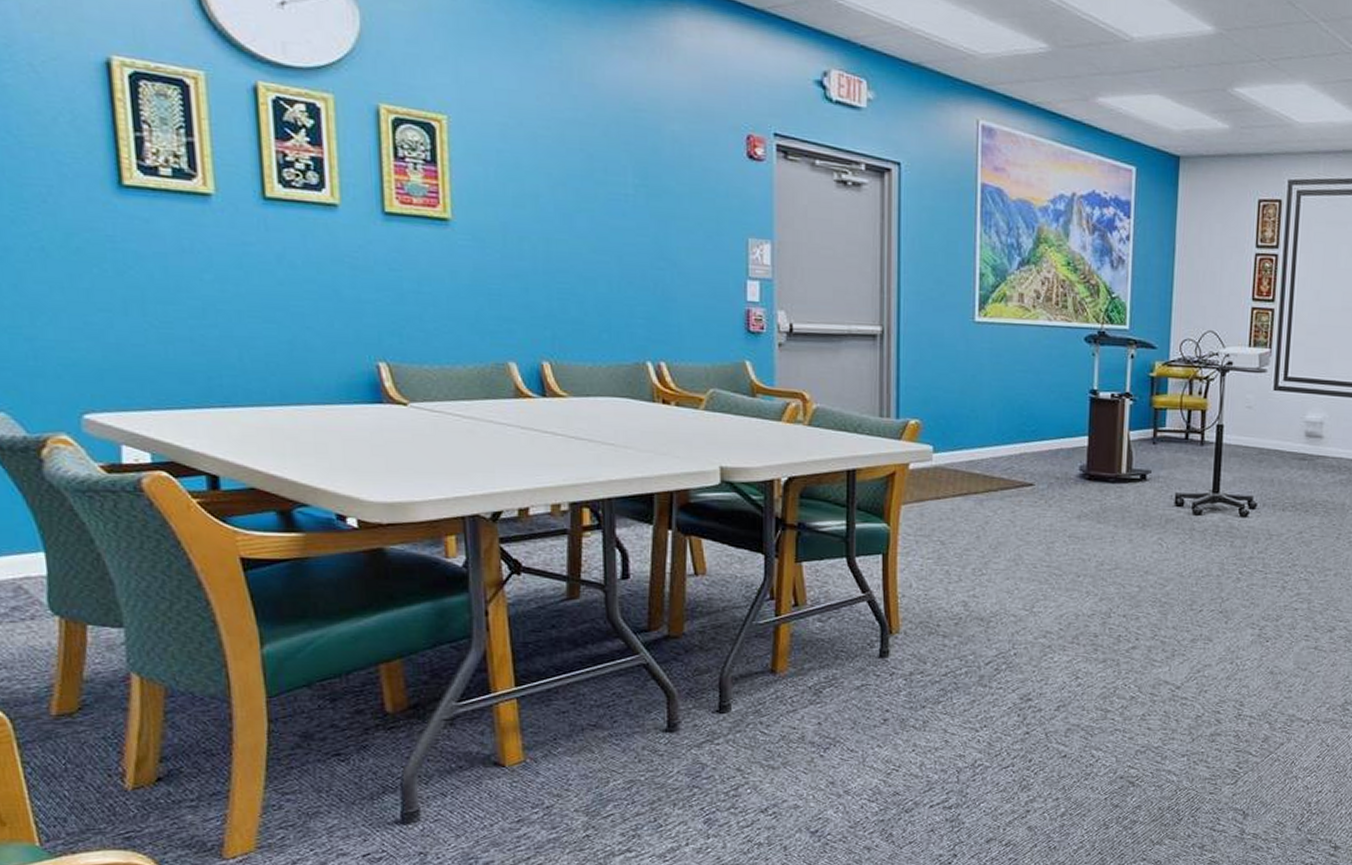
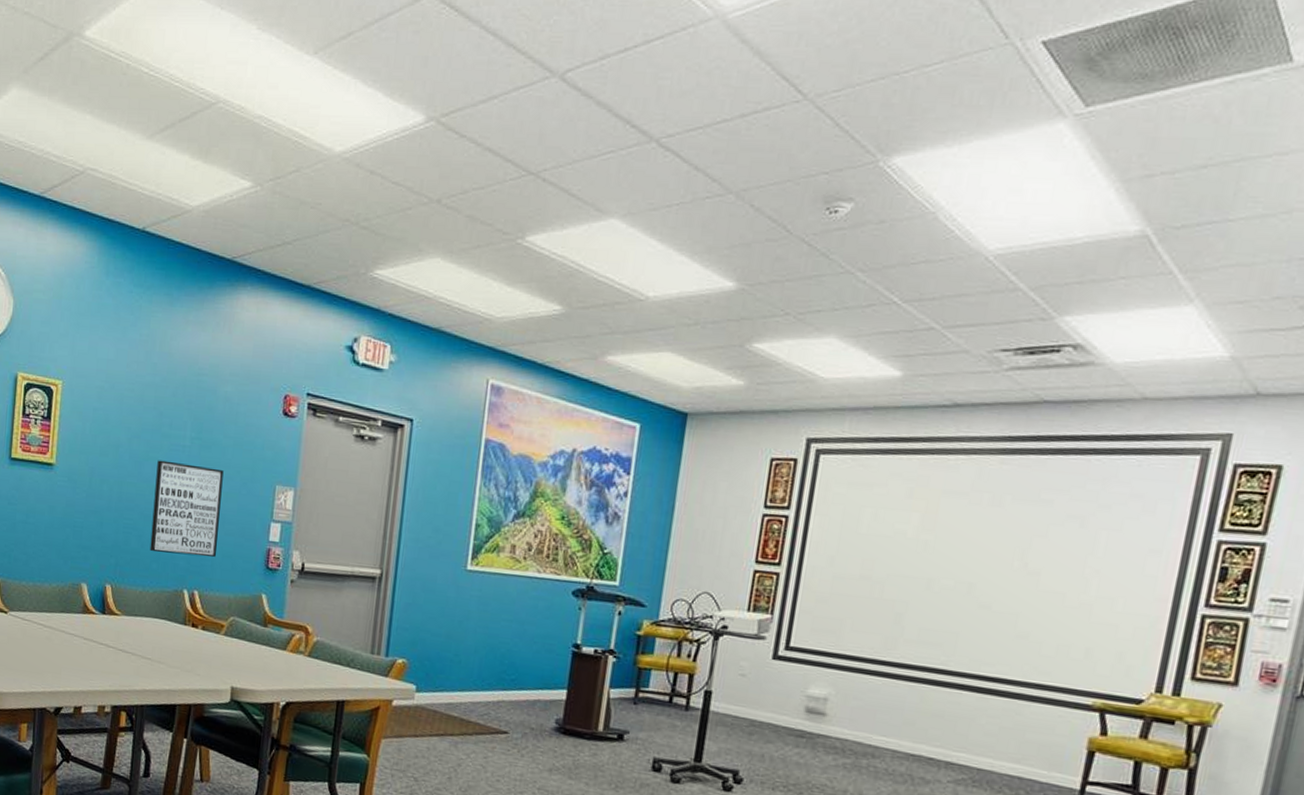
wall art: none [593,211,684,323] -> present [149,460,224,557]

